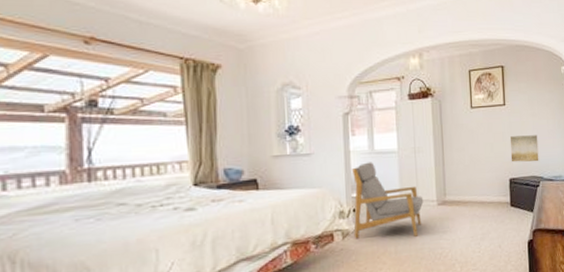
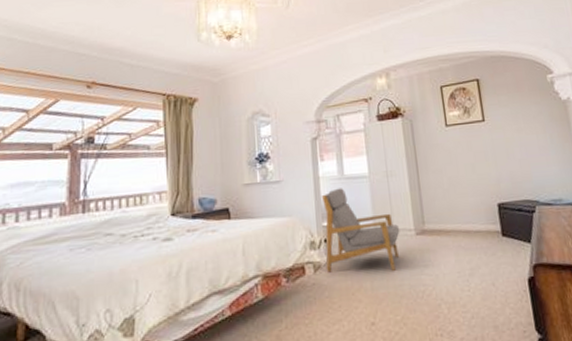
wall art: present [510,135,539,163] -> none [493,152,532,185]

